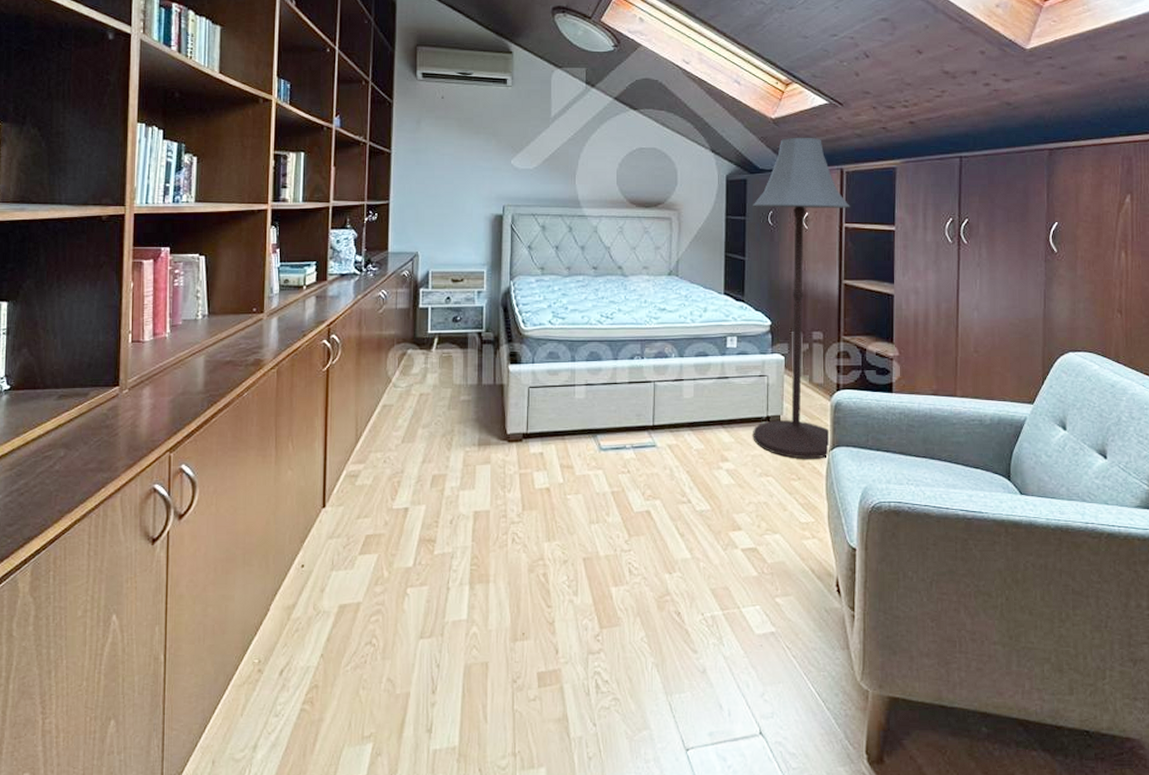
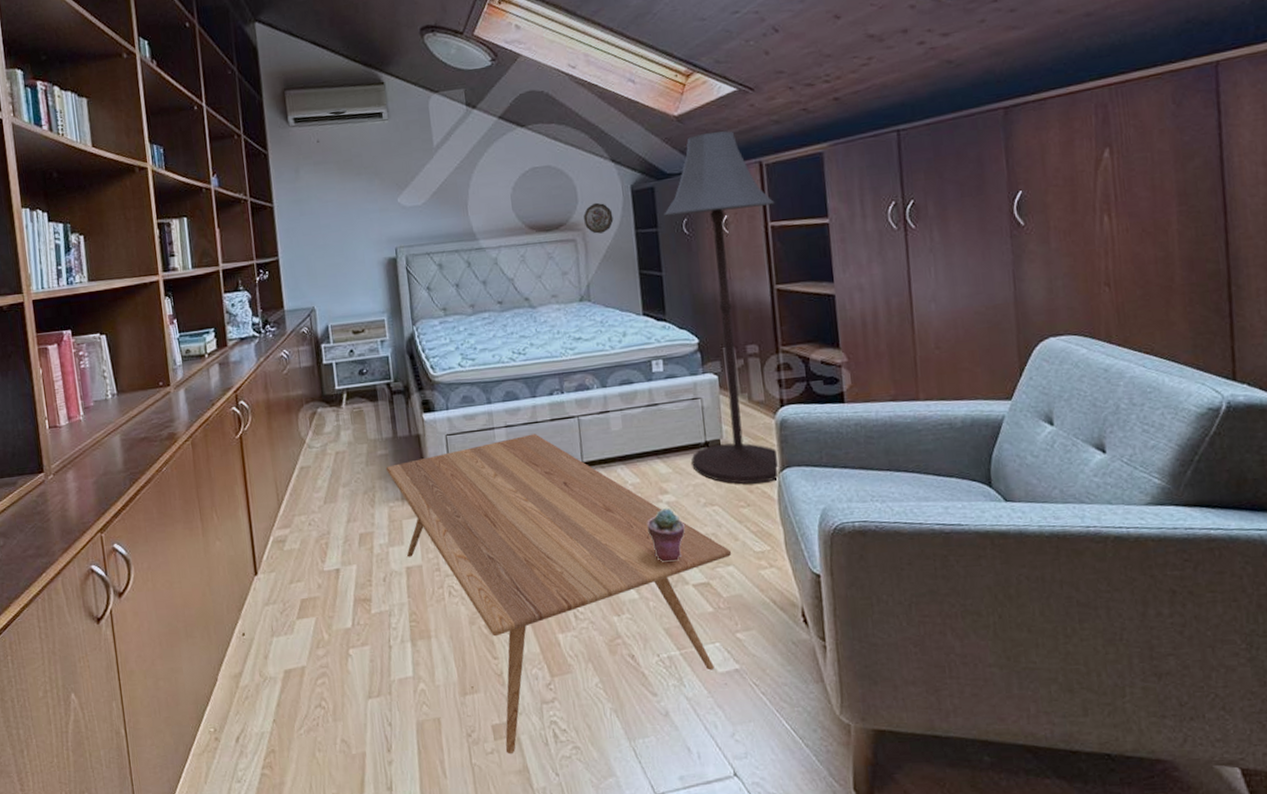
coffee table: none [466,394,780,703] -> present [385,433,732,755]
decorative plate: none [681,187,707,215] -> present [584,202,614,234]
potted succulent: none [706,475,740,527] -> present [647,508,686,563]

